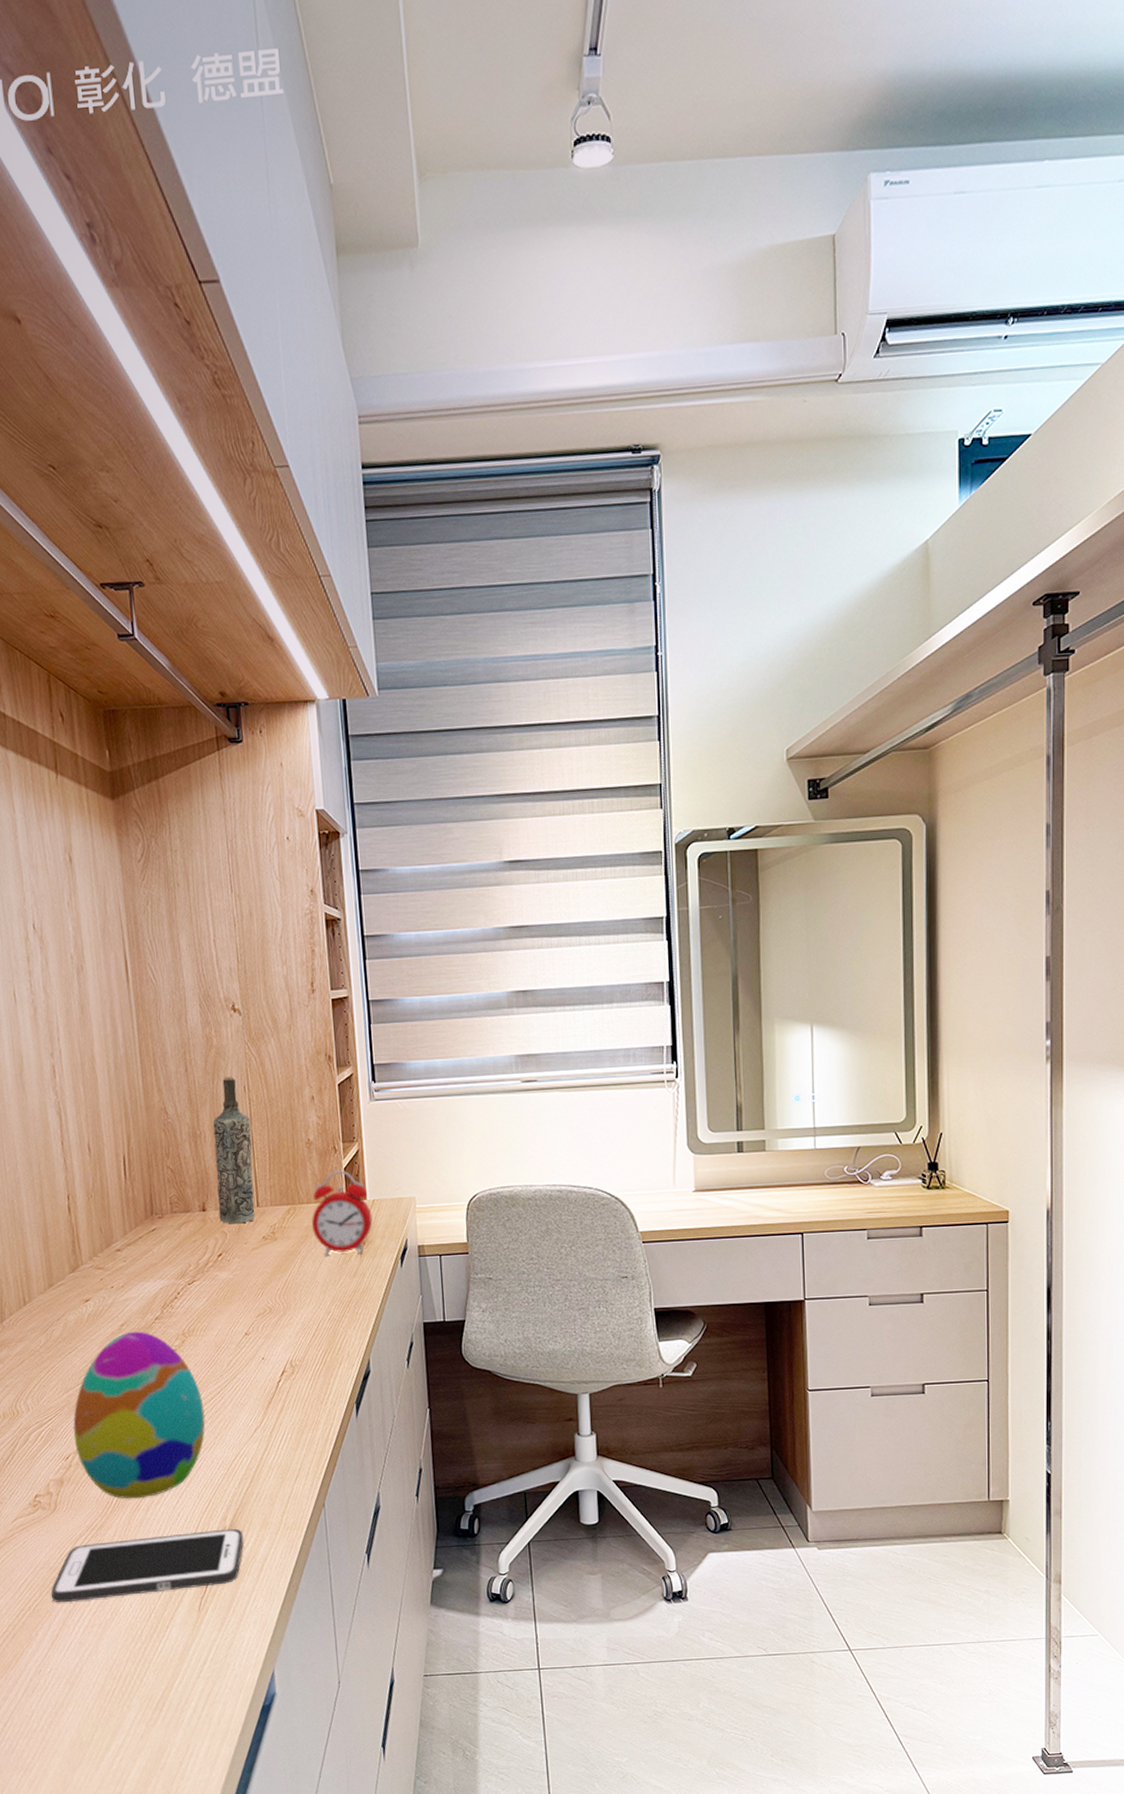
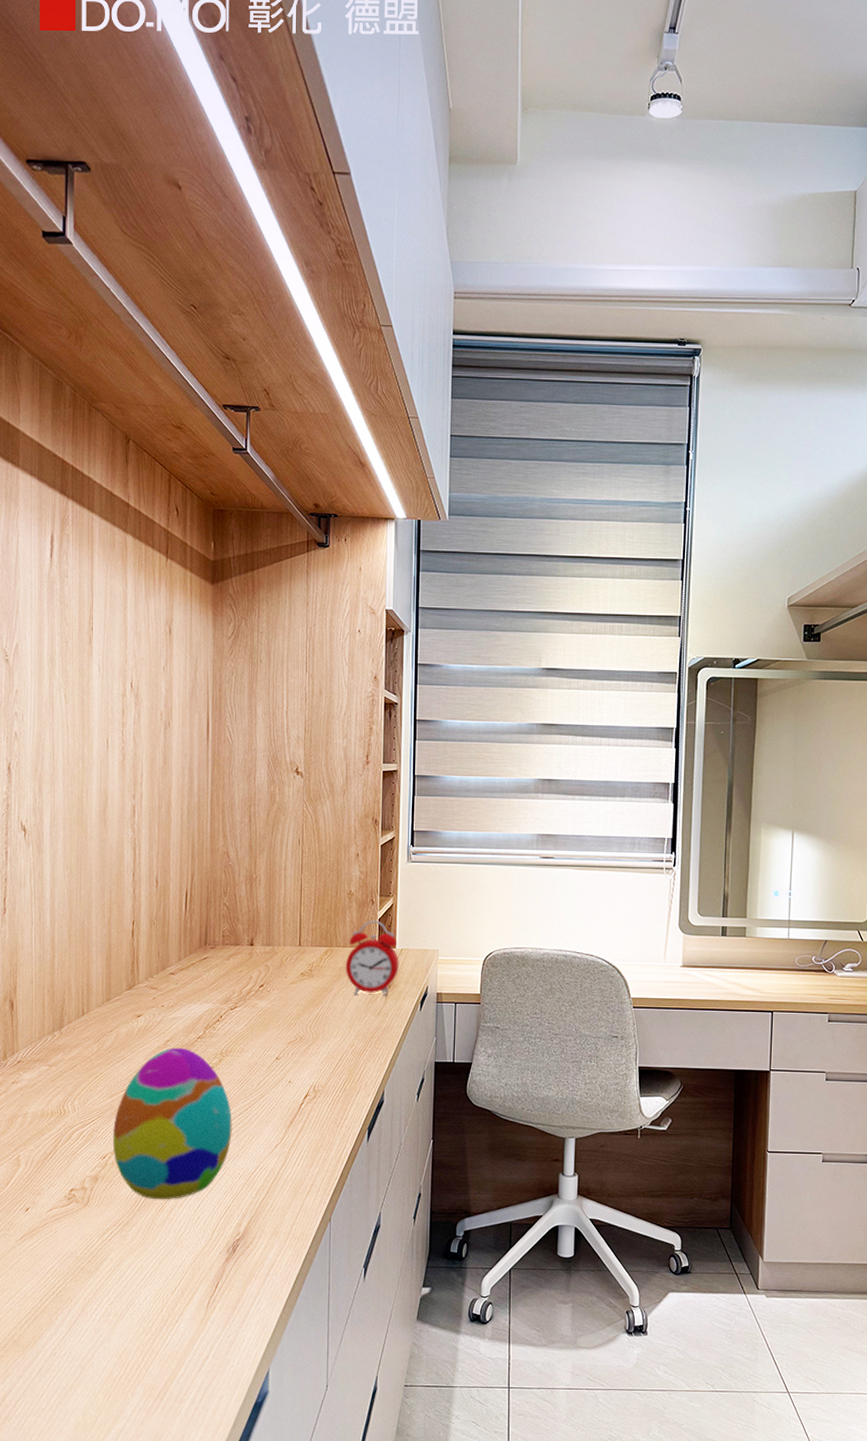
cell phone: present [51,1528,244,1603] -> none [75,1234,255,1291]
bottle: present [212,1076,256,1224] -> none [265,830,301,959]

